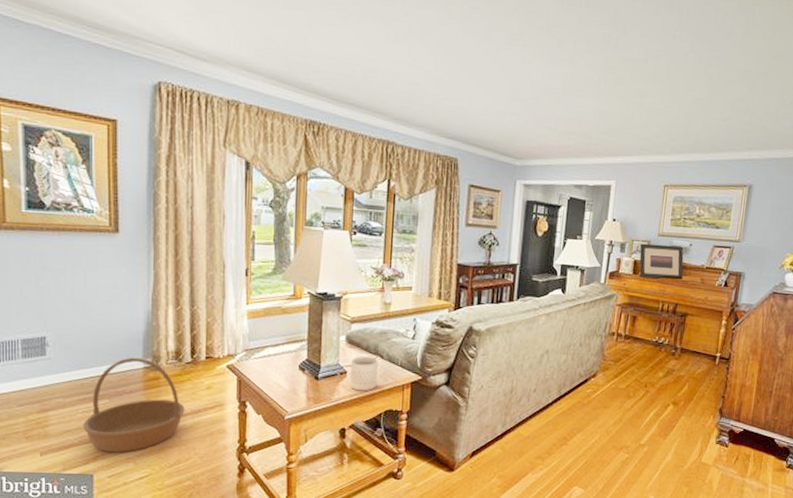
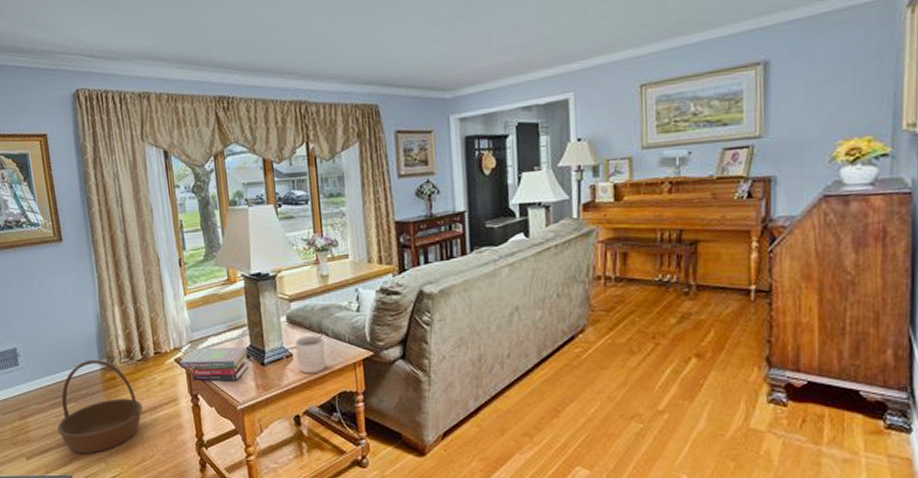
books: none [231,356,303,392] -> present [179,347,249,382]
picture frame: present [639,243,684,280] -> none [618,156,685,204]

